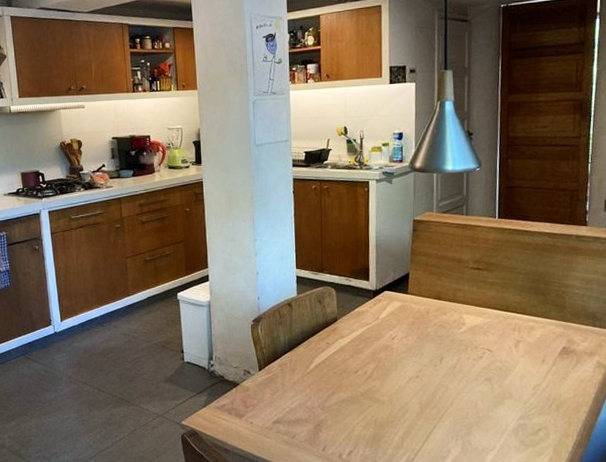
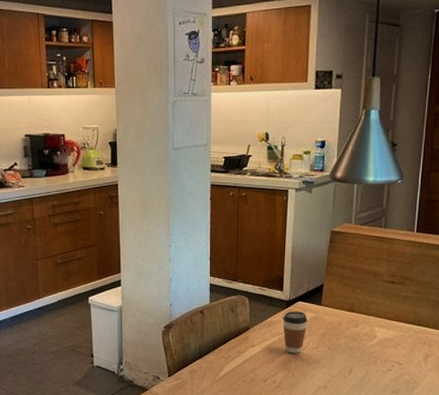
coffee cup: none [370,300,395,344] -> present [282,310,308,354]

